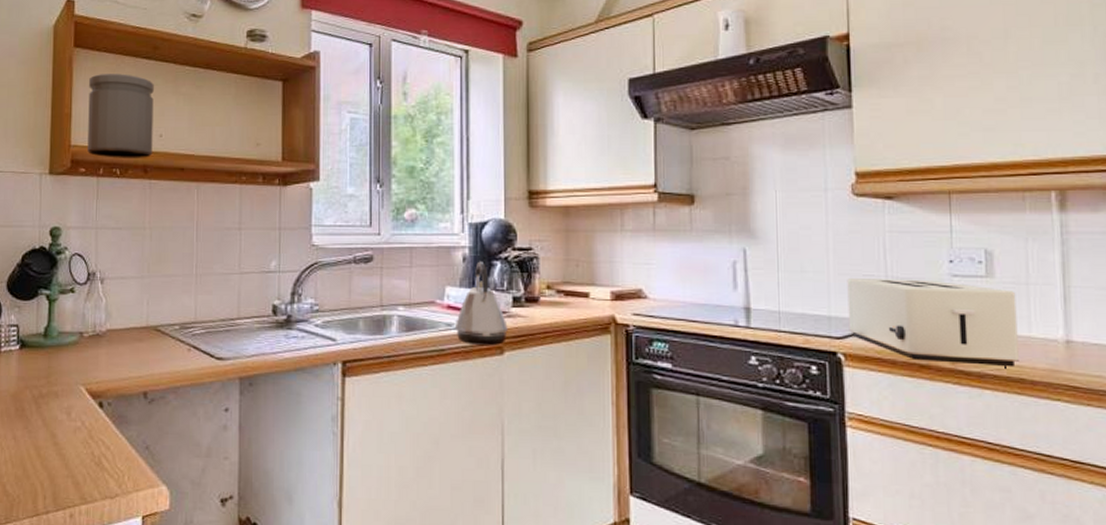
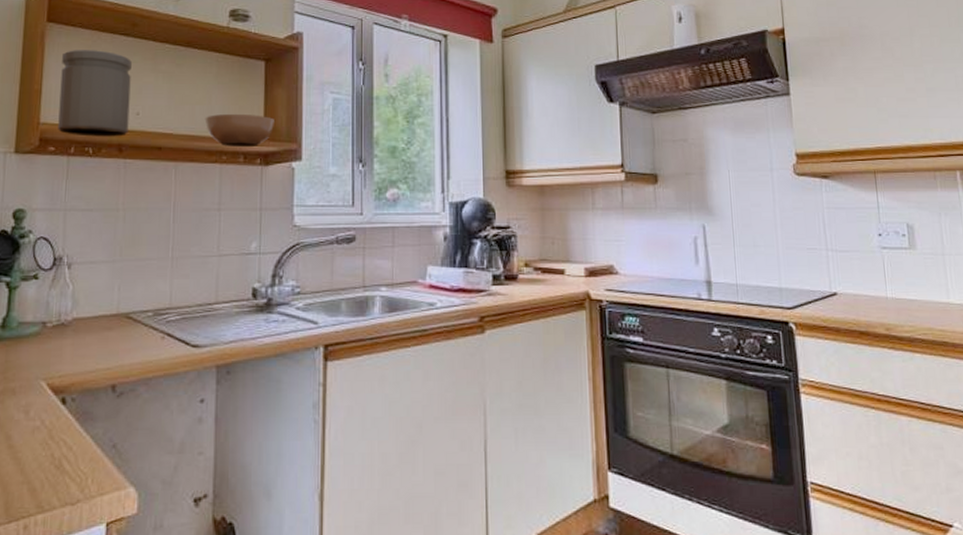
bowl: none [224,134,293,168] -> present [204,113,276,148]
kettle: present [454,261,508,346] -> none [436,240,488,325]
toaster: present [847,278,1019,367] -> none [794,252,941,332]

